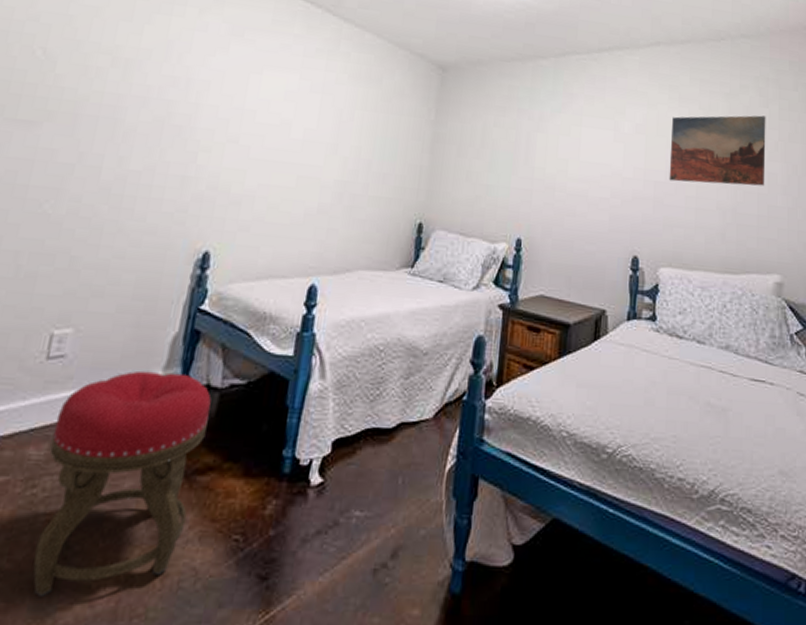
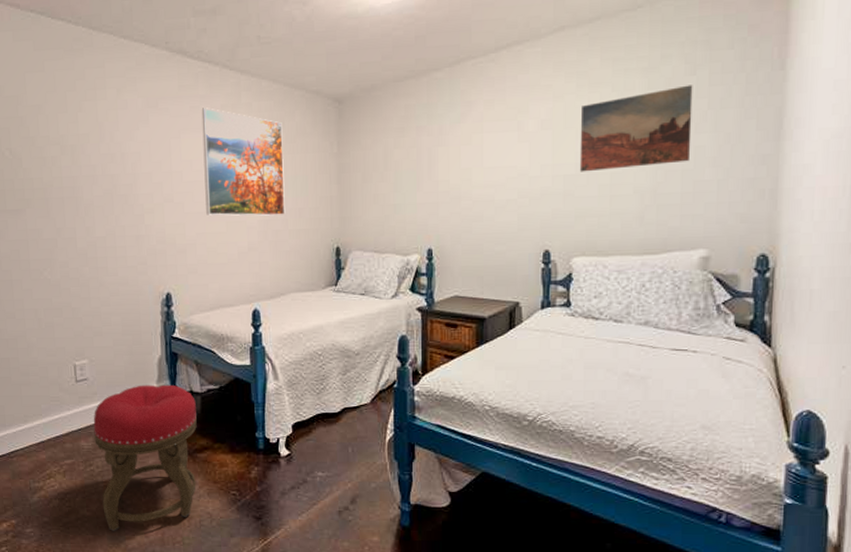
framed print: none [275,47,380,178] -> present [201,107,285,216]

